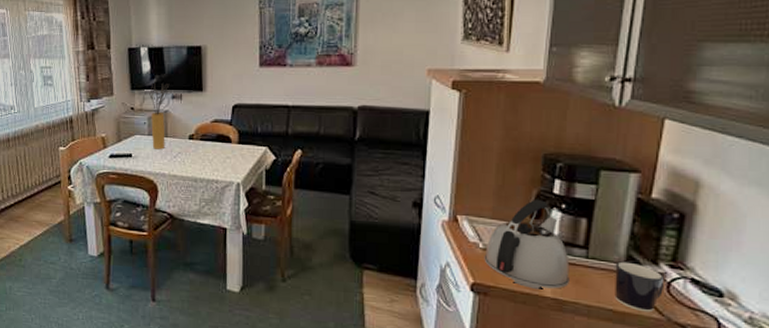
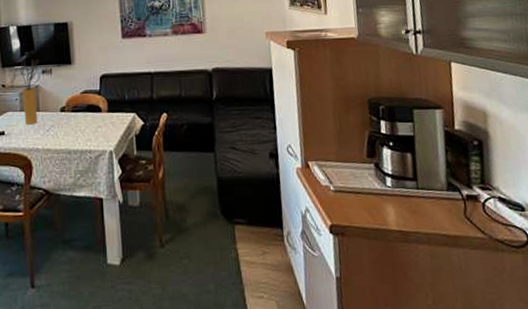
kettle: present [484,199,570,290] -> none [336,139,409,225]
mug: present [614,261,665,313] -> none [440,188,481,233]

